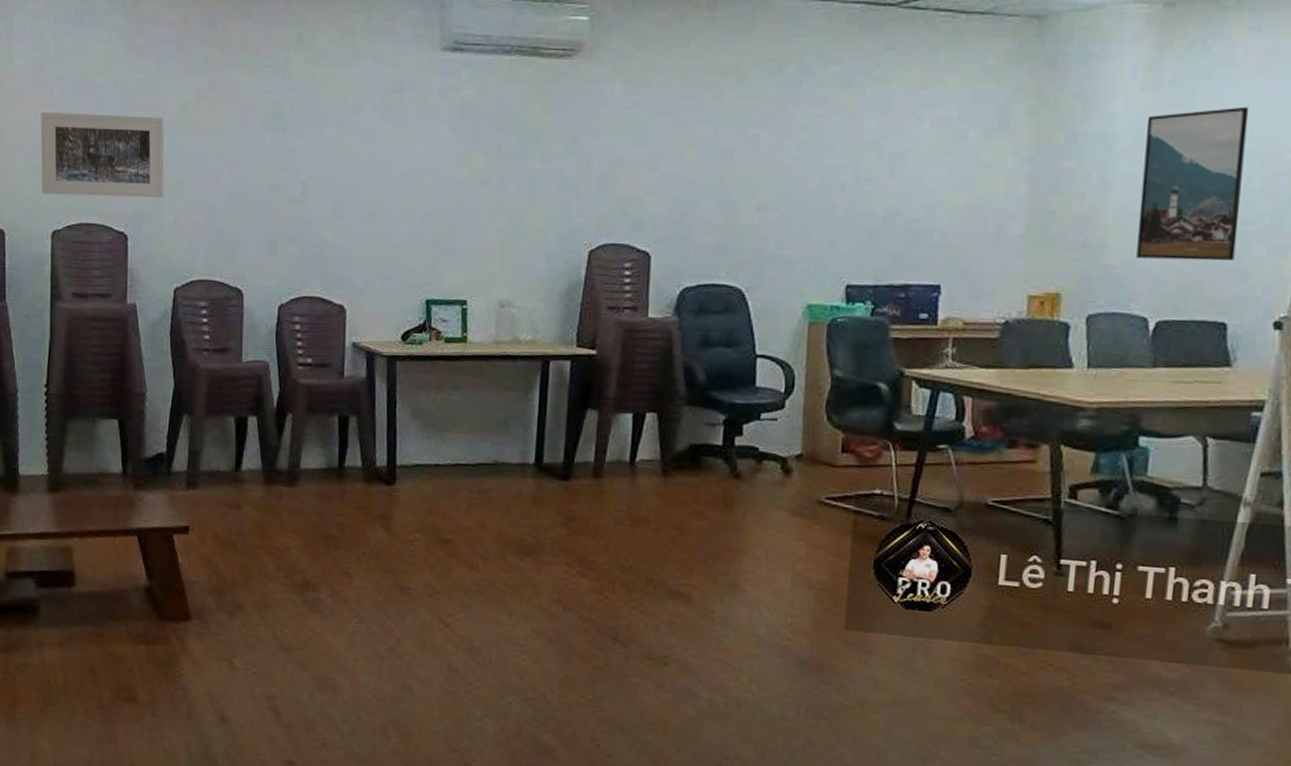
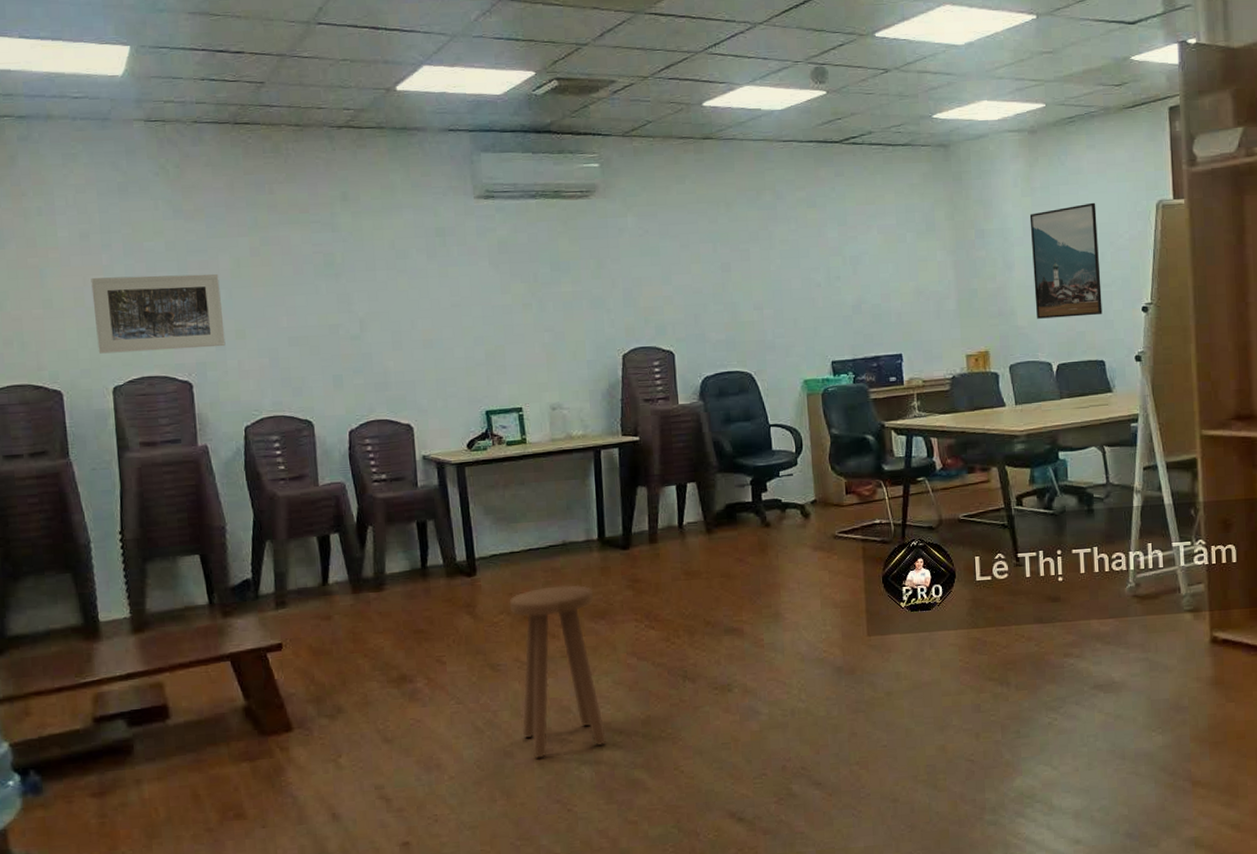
stool: none [425,509,521,700] -> present [509,584,608,759]

